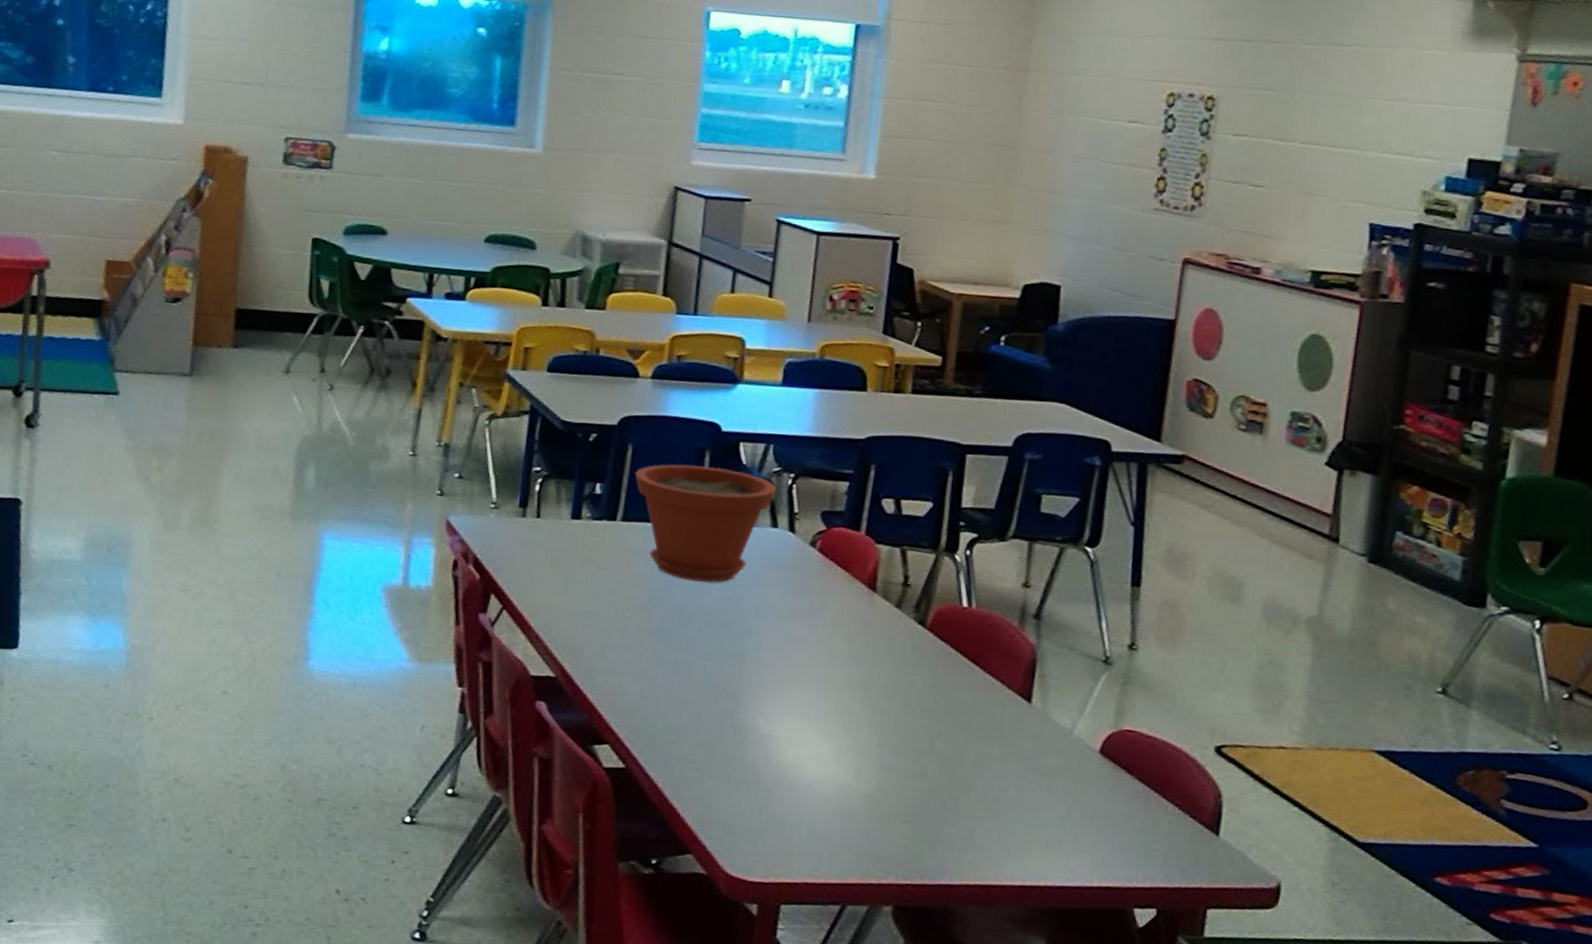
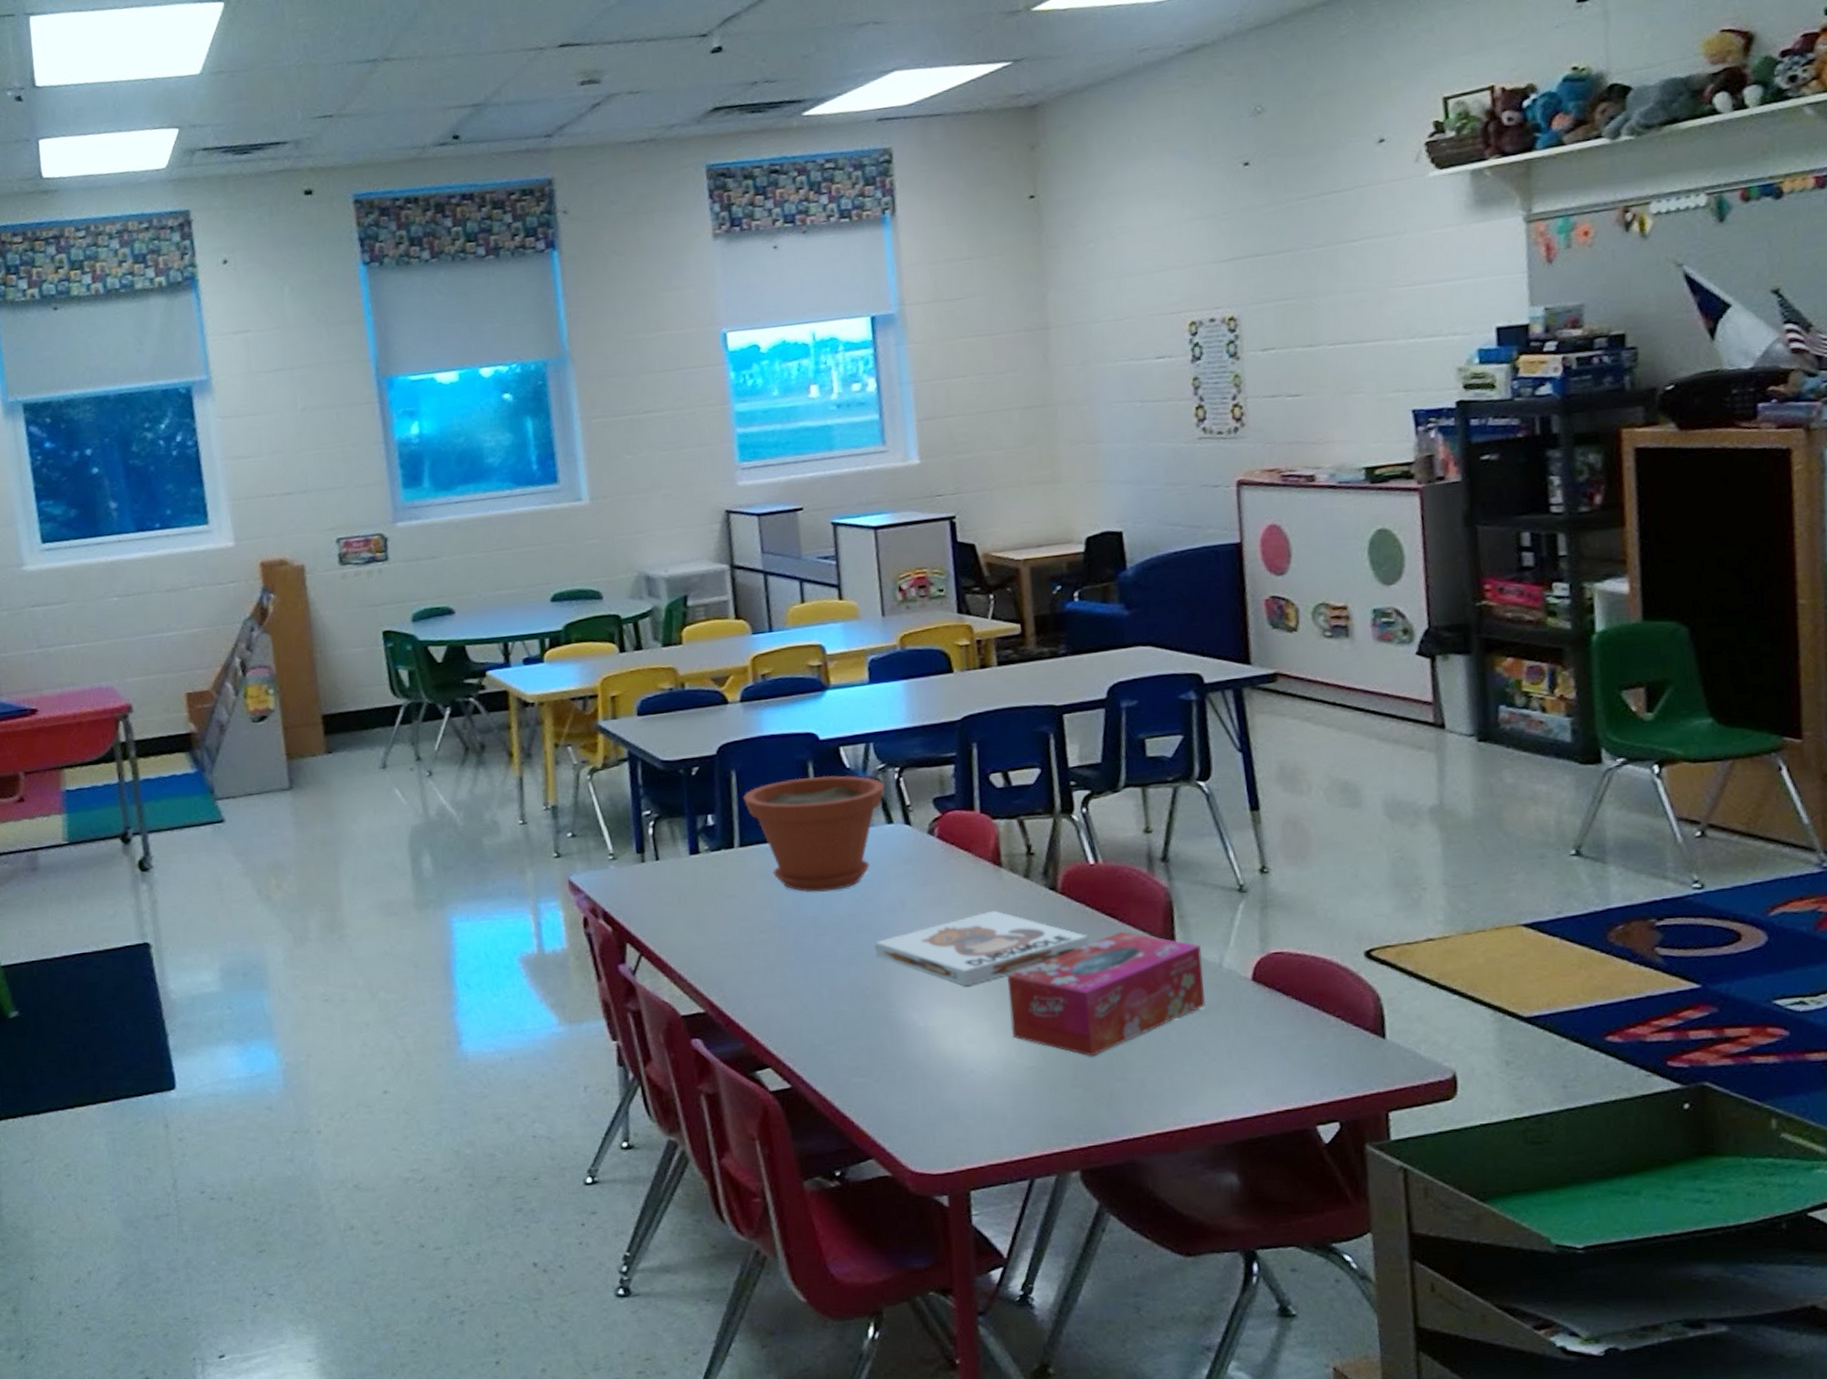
board game: none [734,633,948,703] -> present [874,910,1090,987]
tissue box: none [852,679,1055,796] -> present [1007,932,1205,1056]

